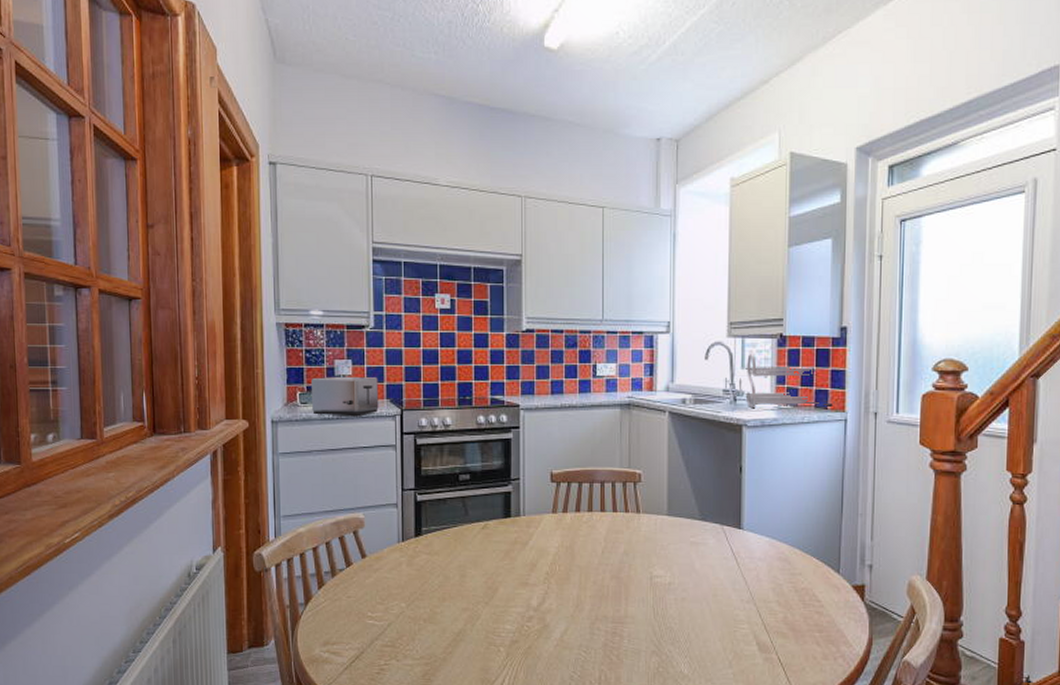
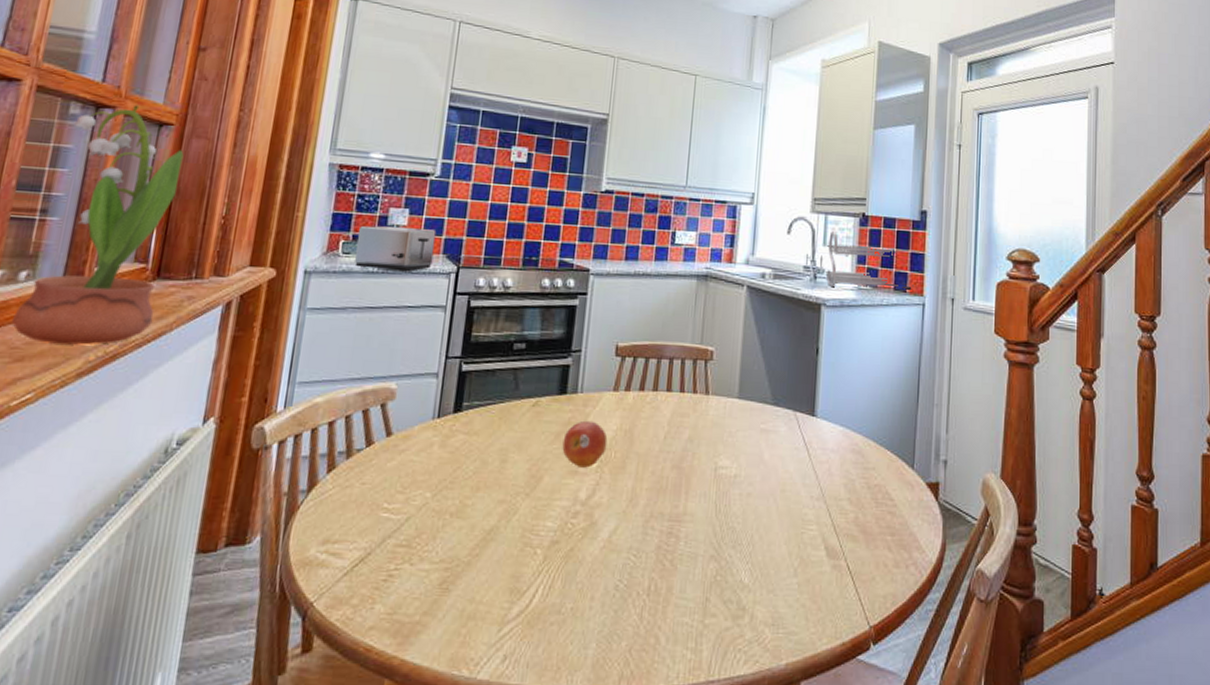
potted flower: none [50,283,158,493] -> present [10,105,184,345]
fruit: none [512,539,551,580] -> present [562,420,608,468]

